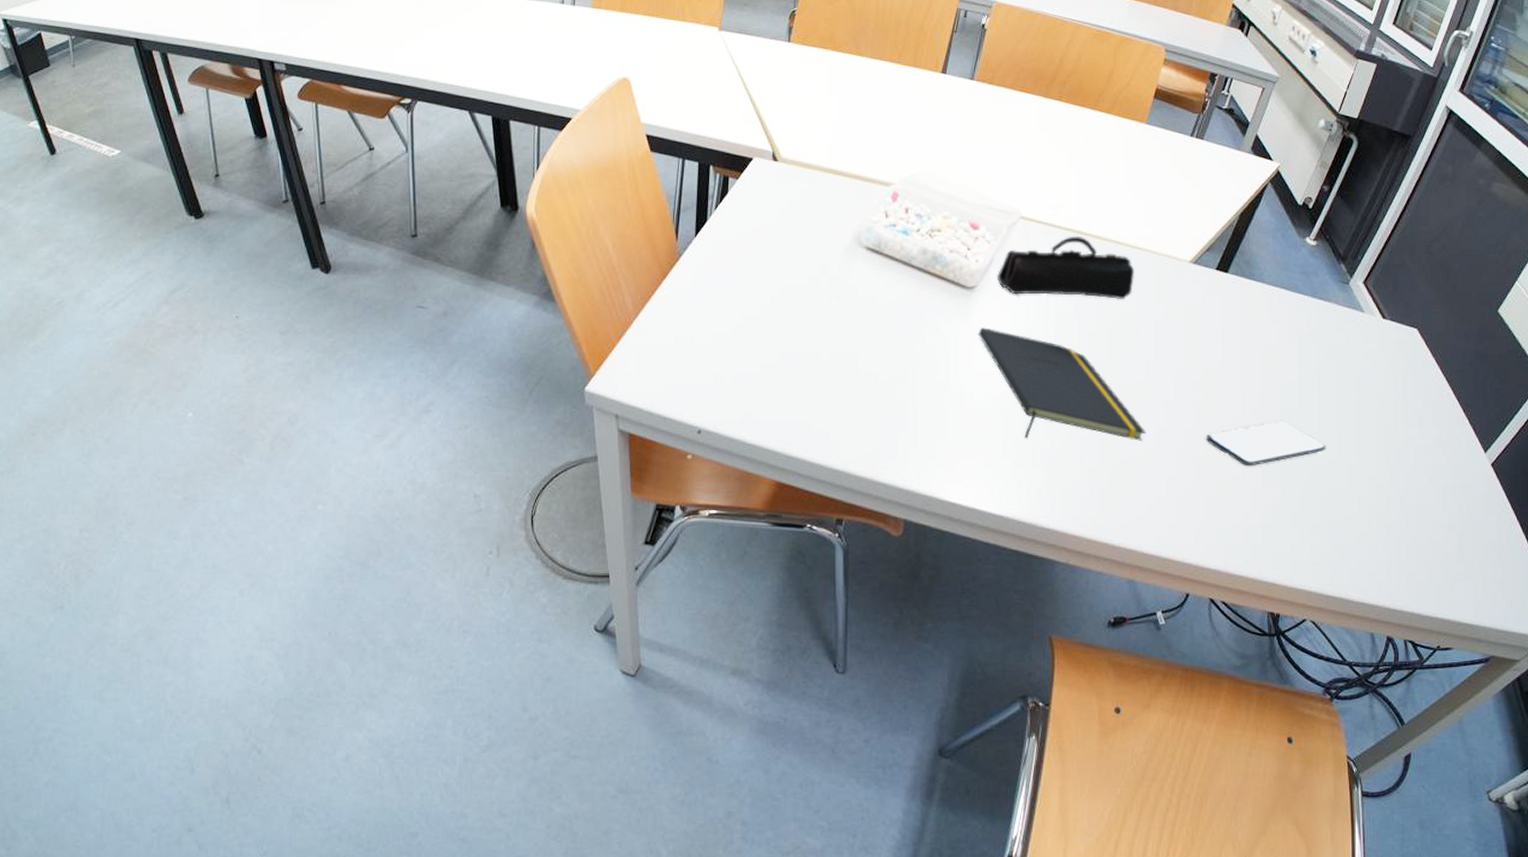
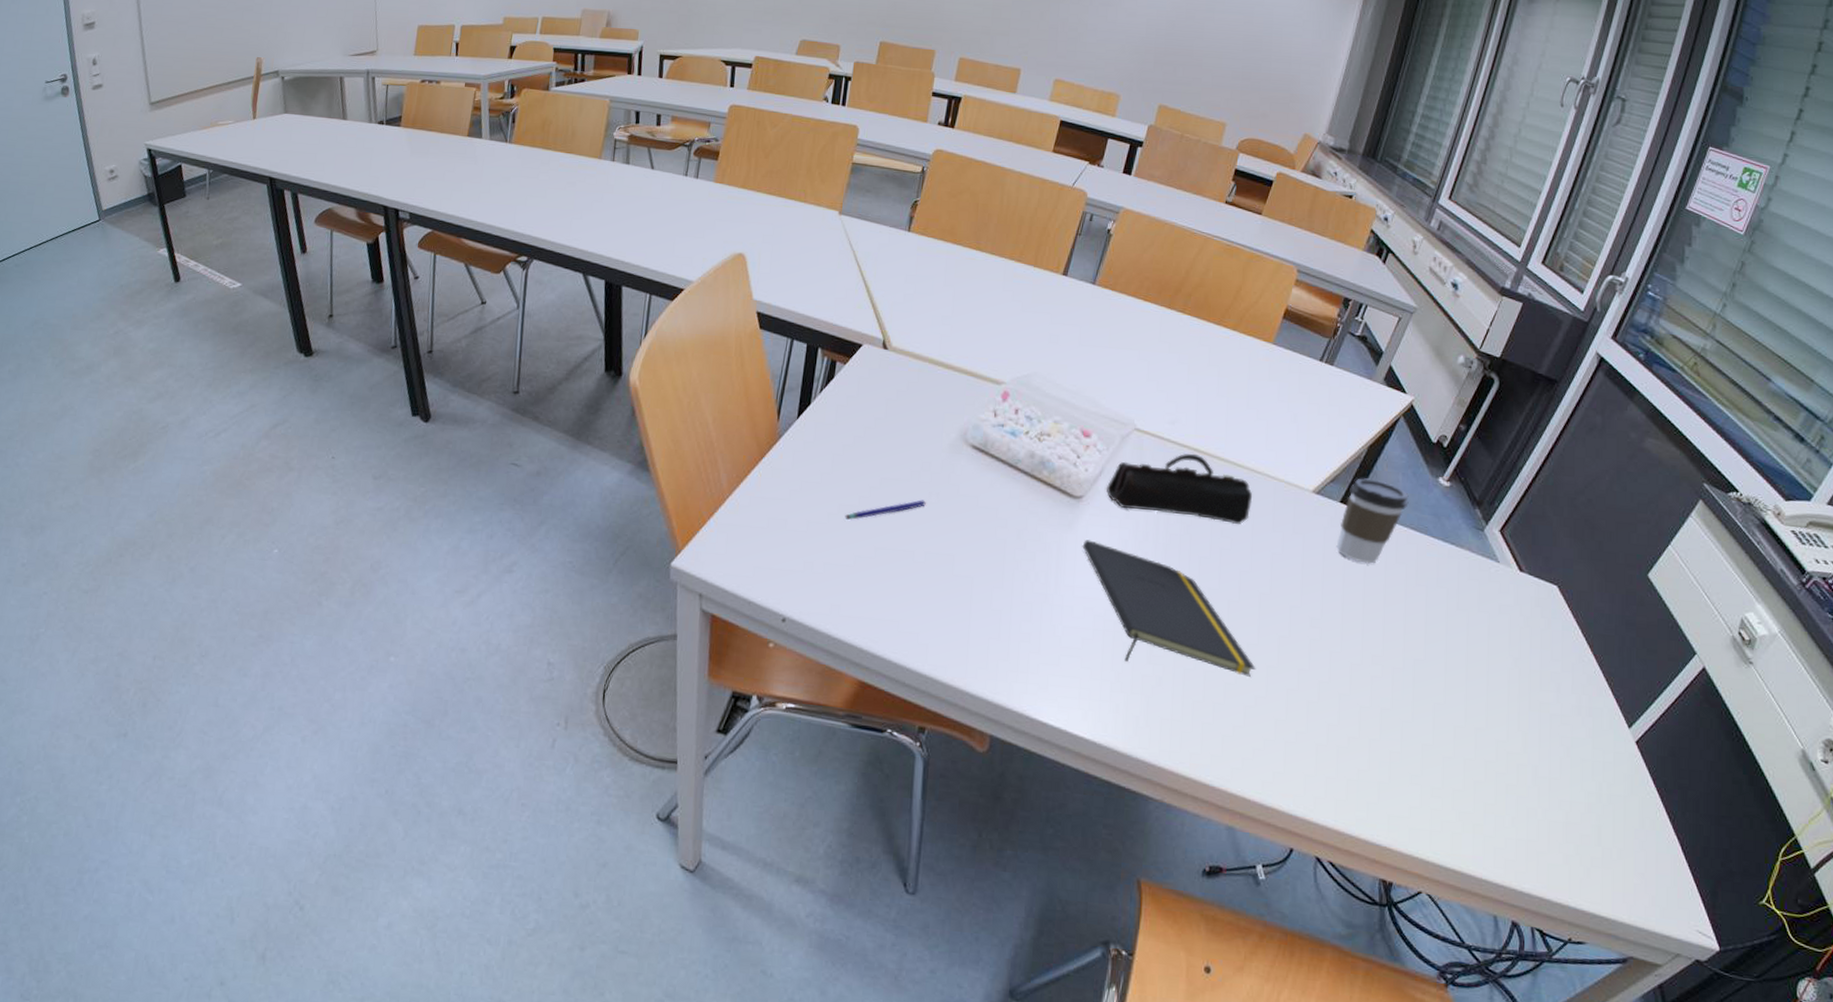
pen: none [750,304,826,331] -> present [845,500,926,521]
smartphone: present [1206,421,1326,467] -> none [1321,670,1452,717]
coffee cup: none [1214,245,1279,325] -> present [1336,478,1409,564]

